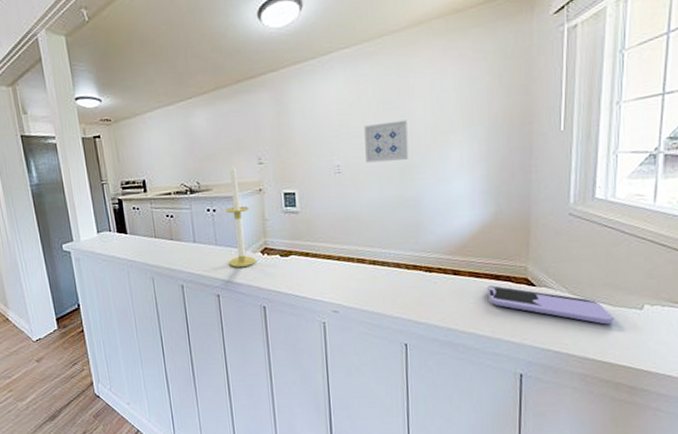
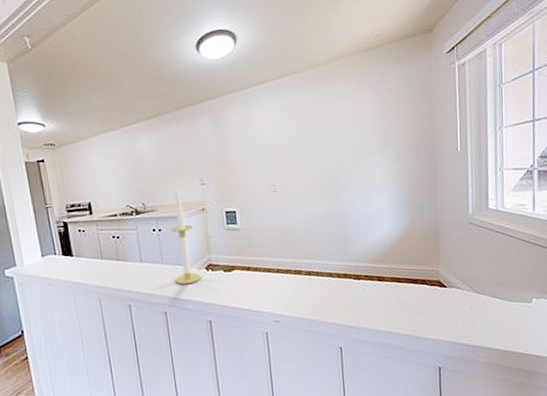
wall art: present [364,120,409,163] -> none [295,143,335,182]
smartphone: present [487,285,614,325] -> none [407,288,510,318]

